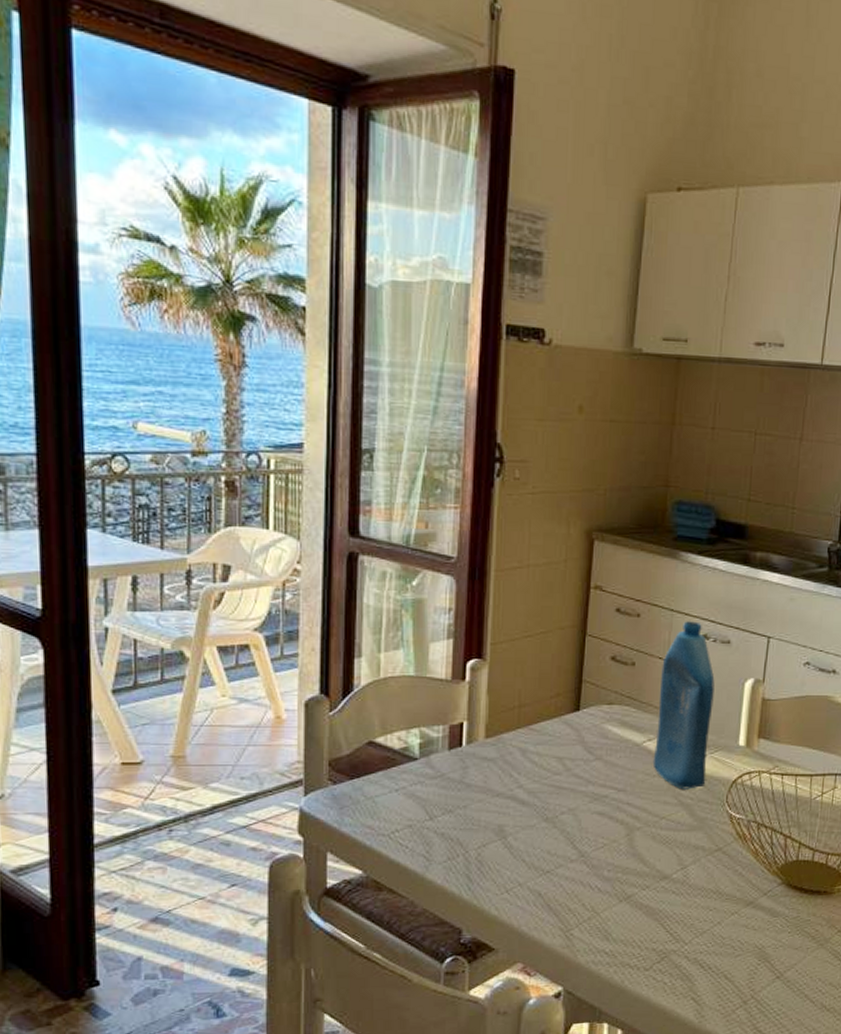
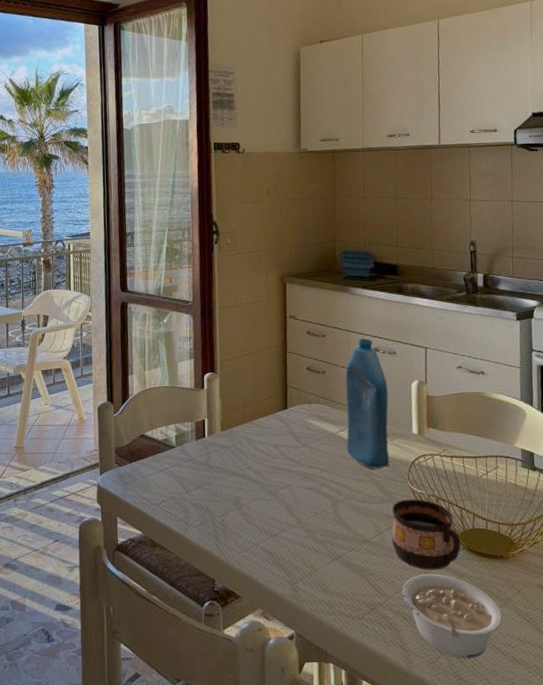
cup: none [697,826,780,910] -> present [392,499,461,570]
legume: none [702,914,817,1010] -> present [402,574,503,659]

